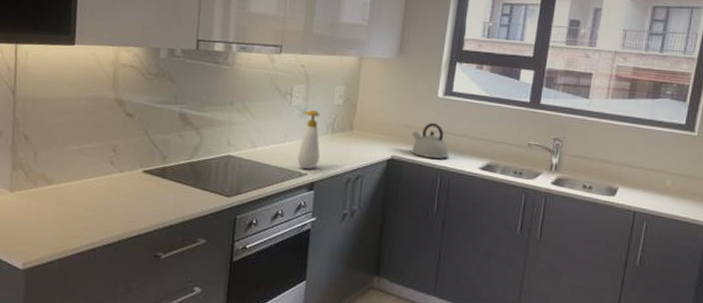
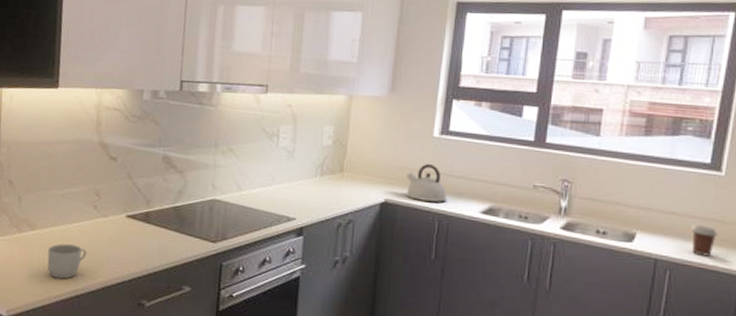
mug: none [63,198,104,233] -> present [47,243,87,279]
soap bottle: present [297,109,321,170] -> none [285,151,309,214]
coffee cup: none [666,180,690,209] -> present [691,225,718,257]

